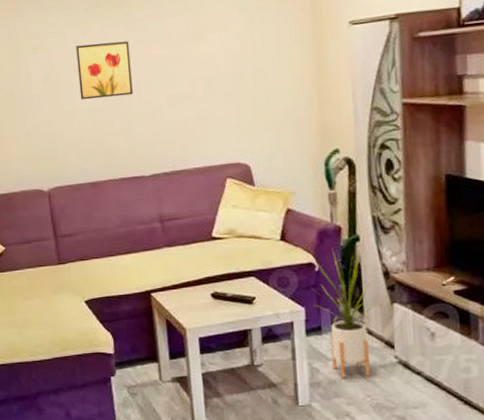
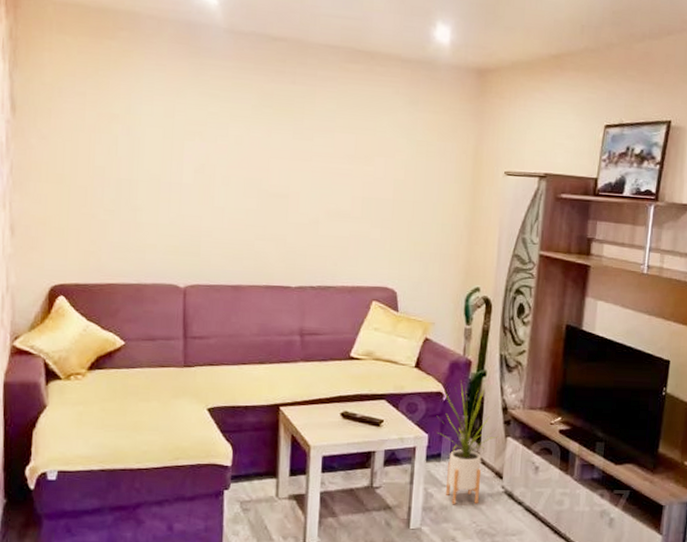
wall art: present [76,41,133,100] -> none [234,141,295,203]

